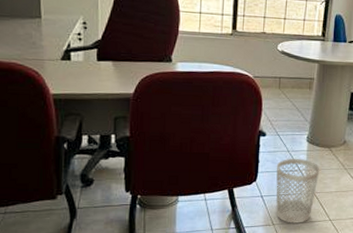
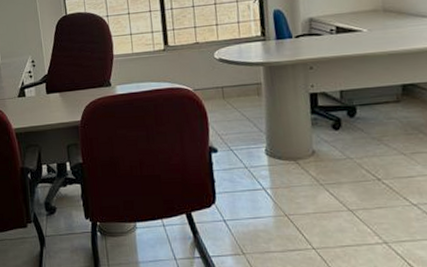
wastebasket: present [276,158,320,223] -> none [235,175,289,253]

